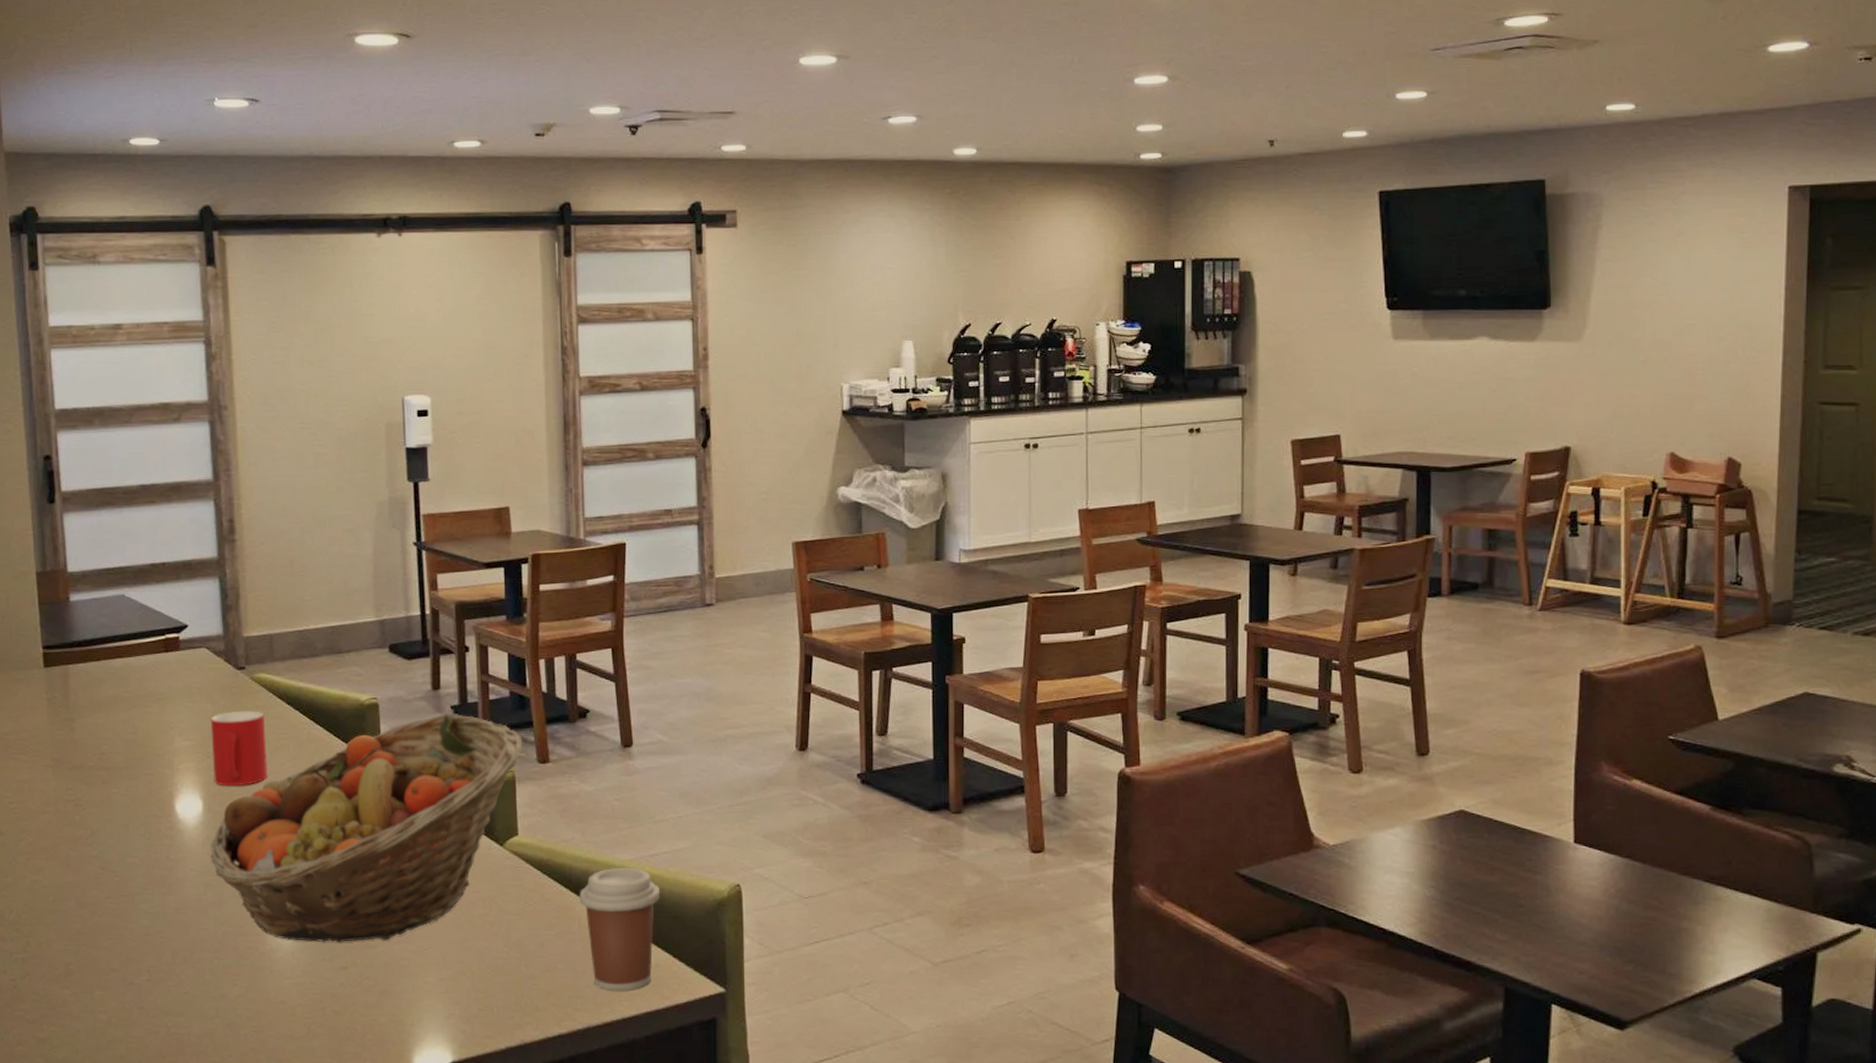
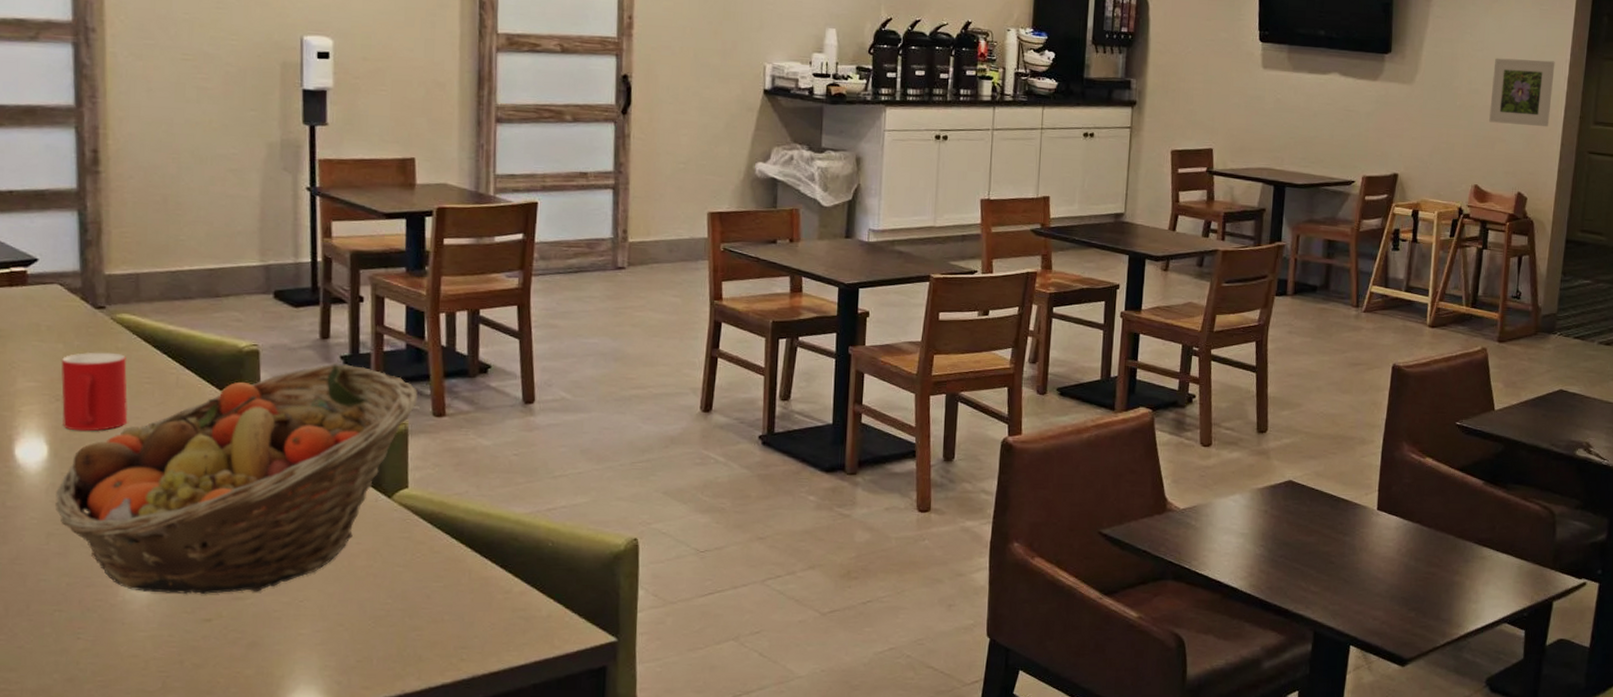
coffee cup: present [579,867,660,991] -> none [470,520,555,641]
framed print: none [1683,298,1765,378] -> present [1489,58,1555,127]

